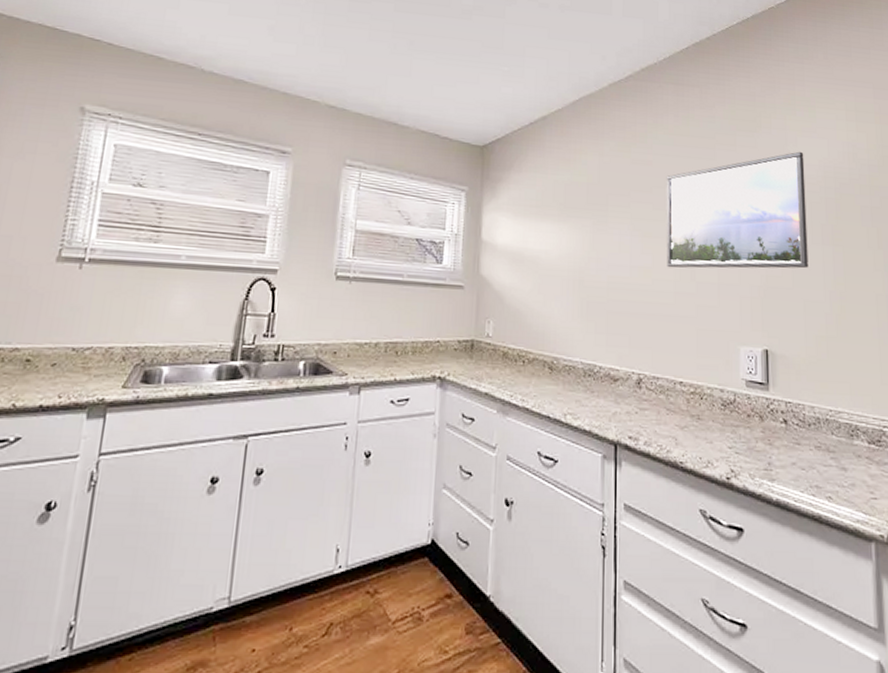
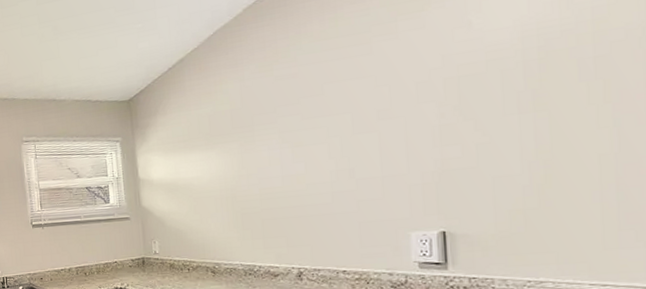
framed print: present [666,151,809,269] -> none [314,16,499,171]

